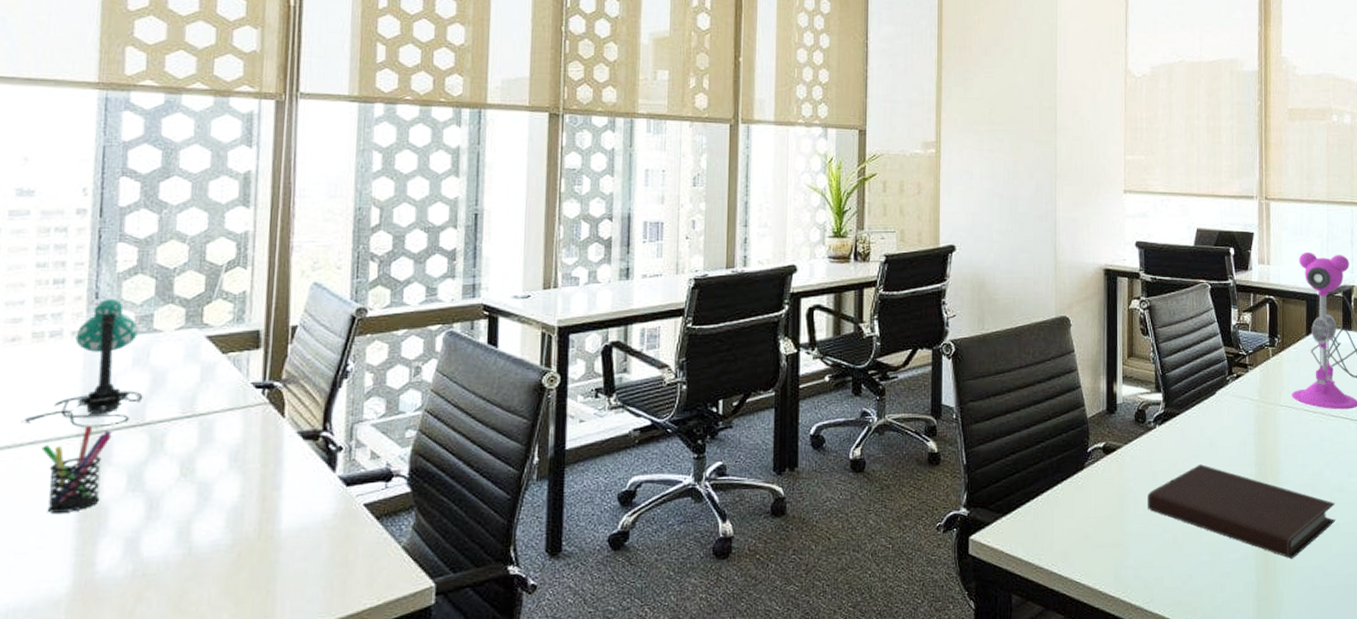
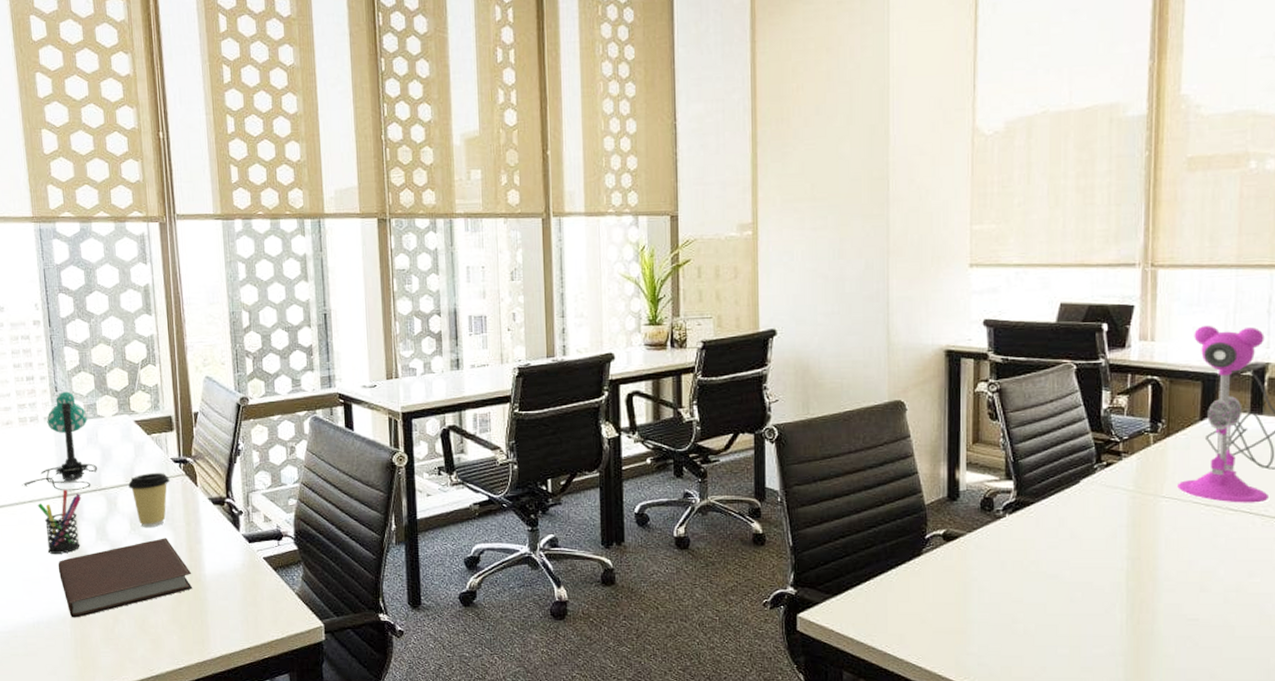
notebook: none [59,484,261,600] -> present [58,538,193,618]
coffee cup: none [185,400,247,473] -> present [128,472,171,528]
notebook: present [1148,464,1335,559] -> none [995,556,1229,658]

